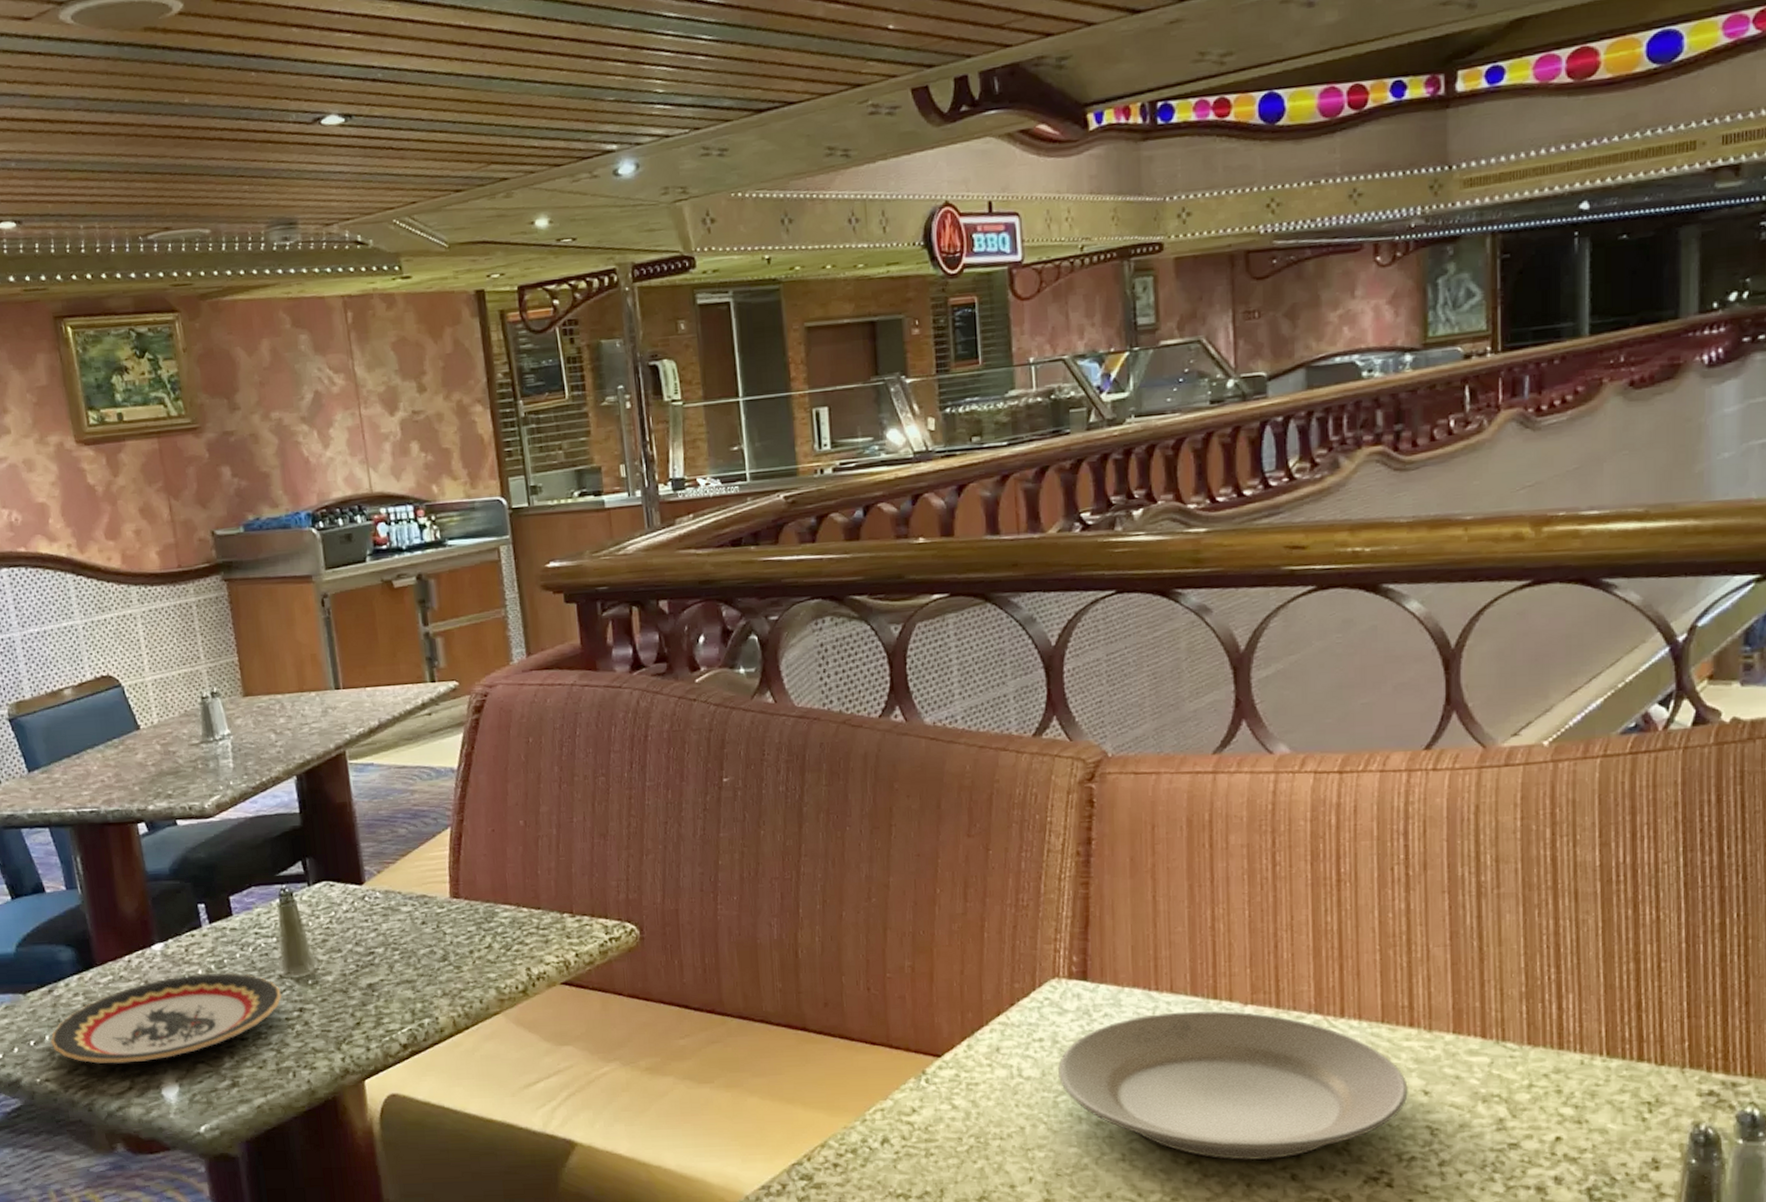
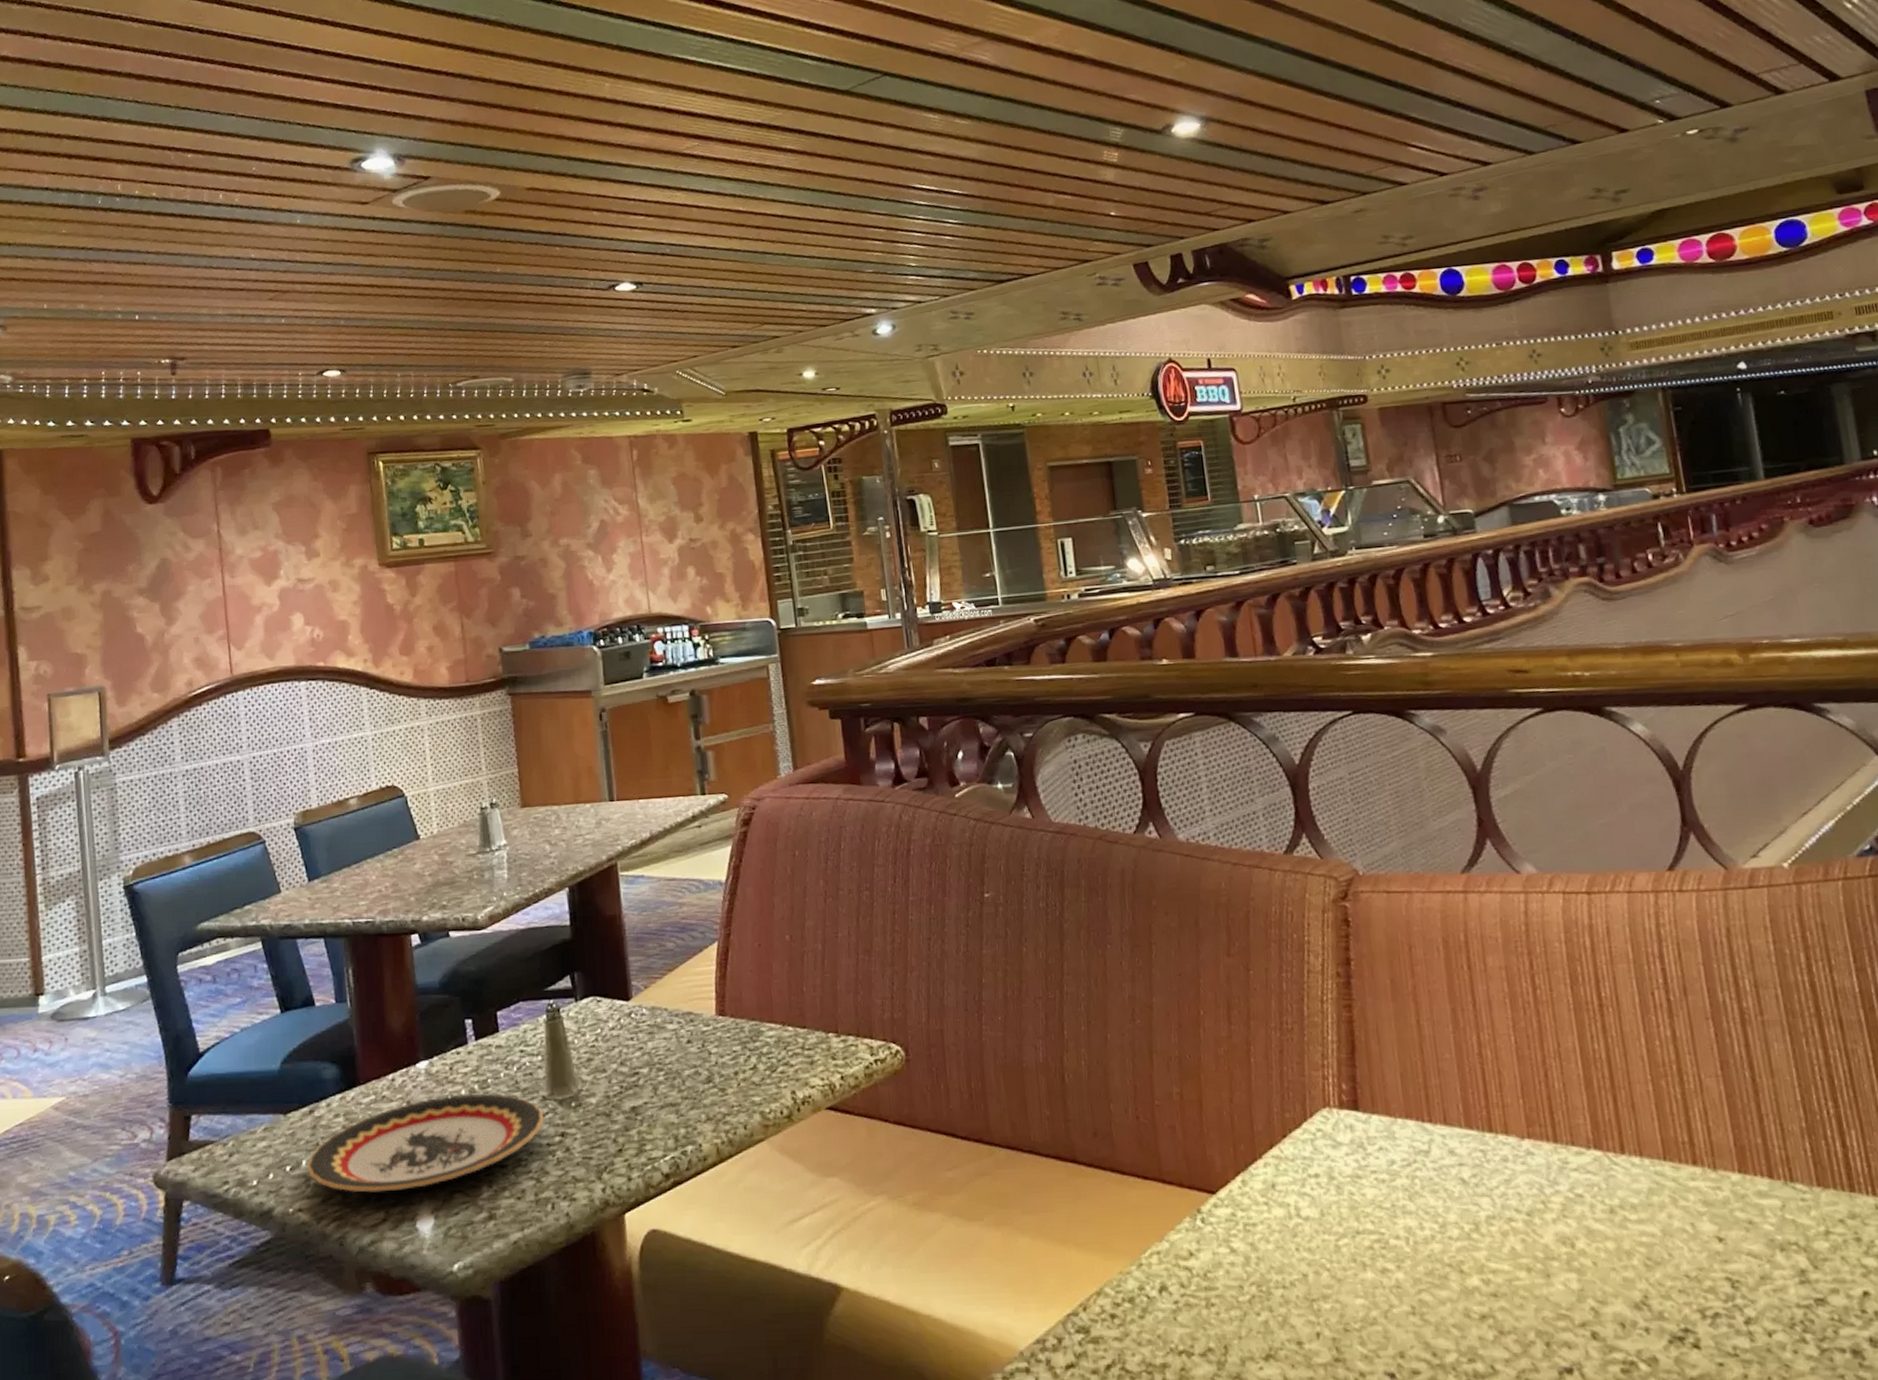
plate: present [1058,1011,1408,1161] -> none [1337,1145,1703,1316]

